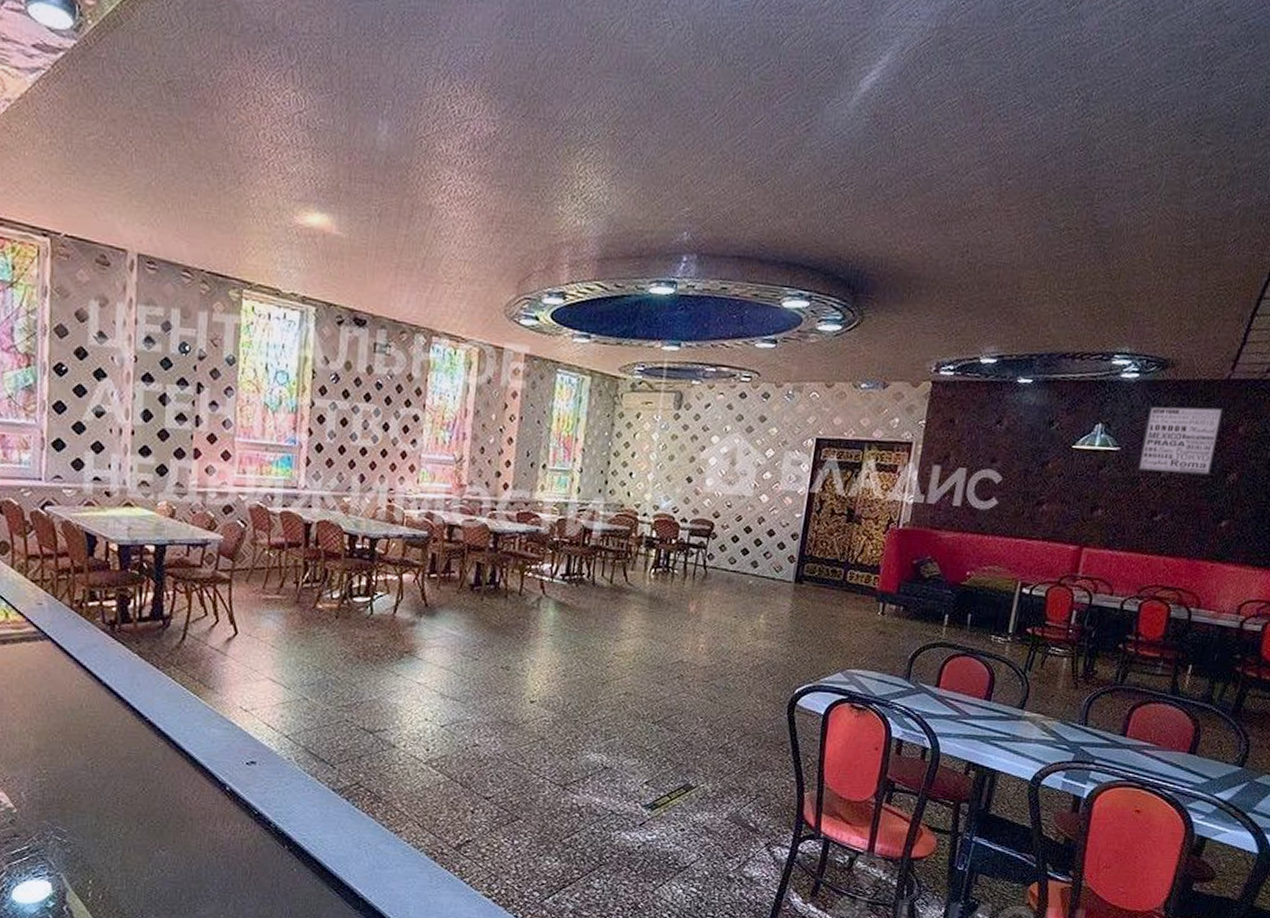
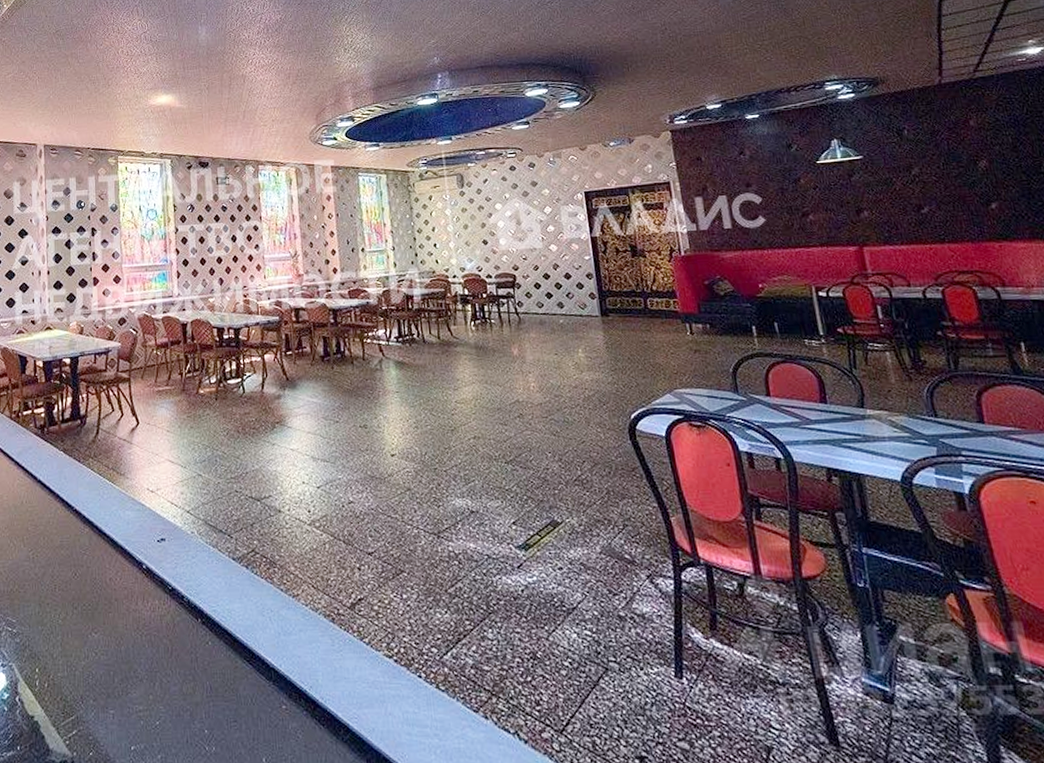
wall art: present [1137,405,1224,475] -> none [875,108,960,173]

